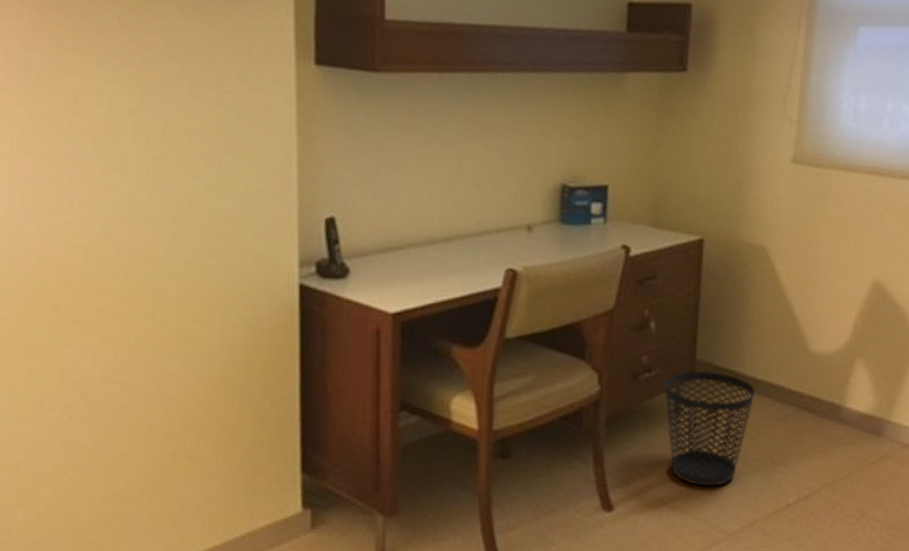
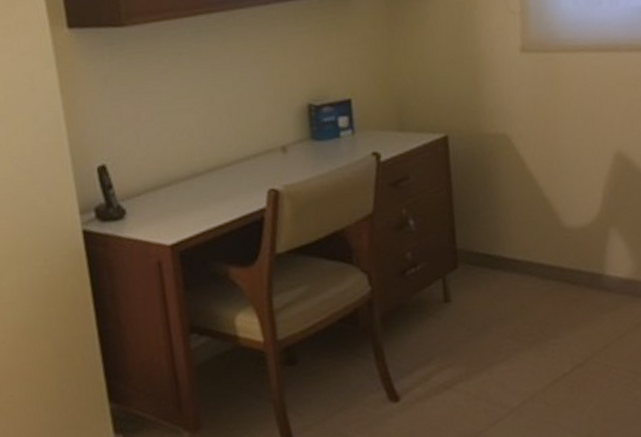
wastebasket: present [664,370,756,486] -> none [430,258,518,368]

